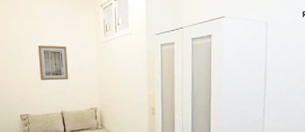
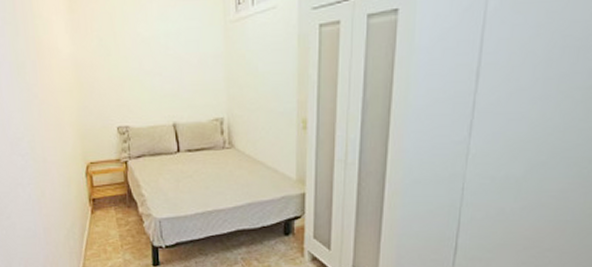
wall art: present [37,45,69,81] -> none [139,26,184,79]

